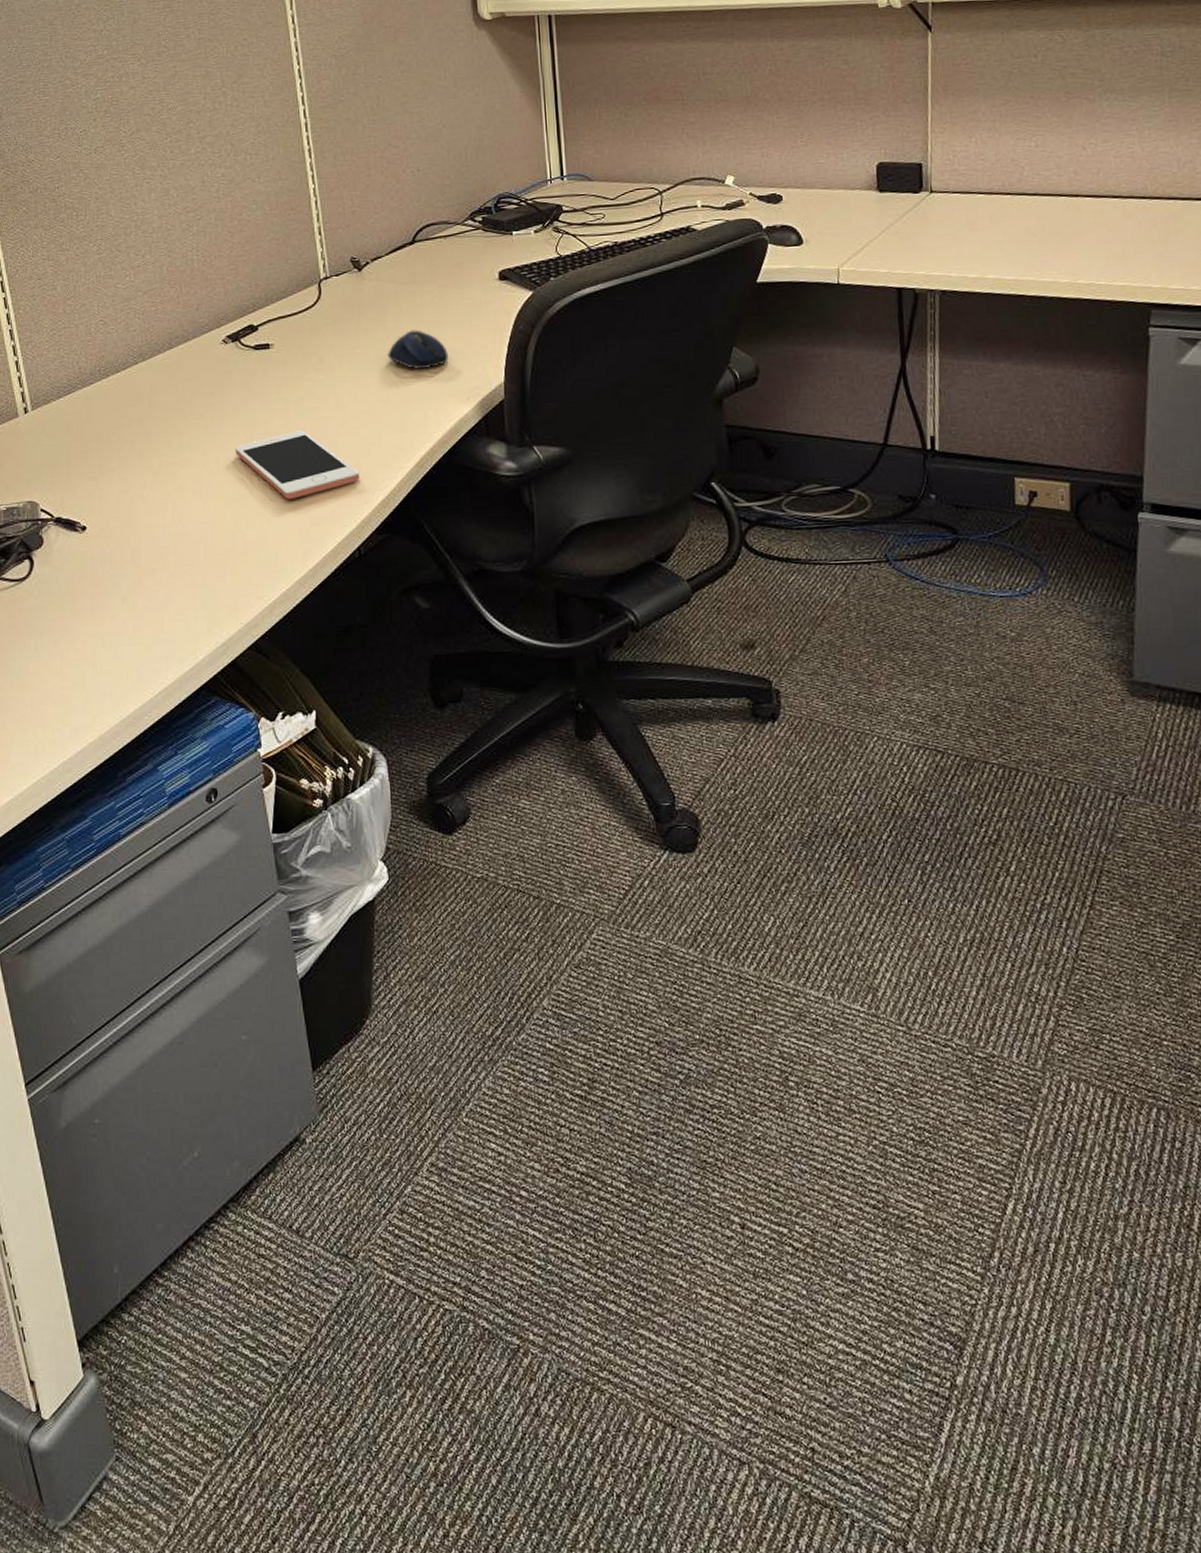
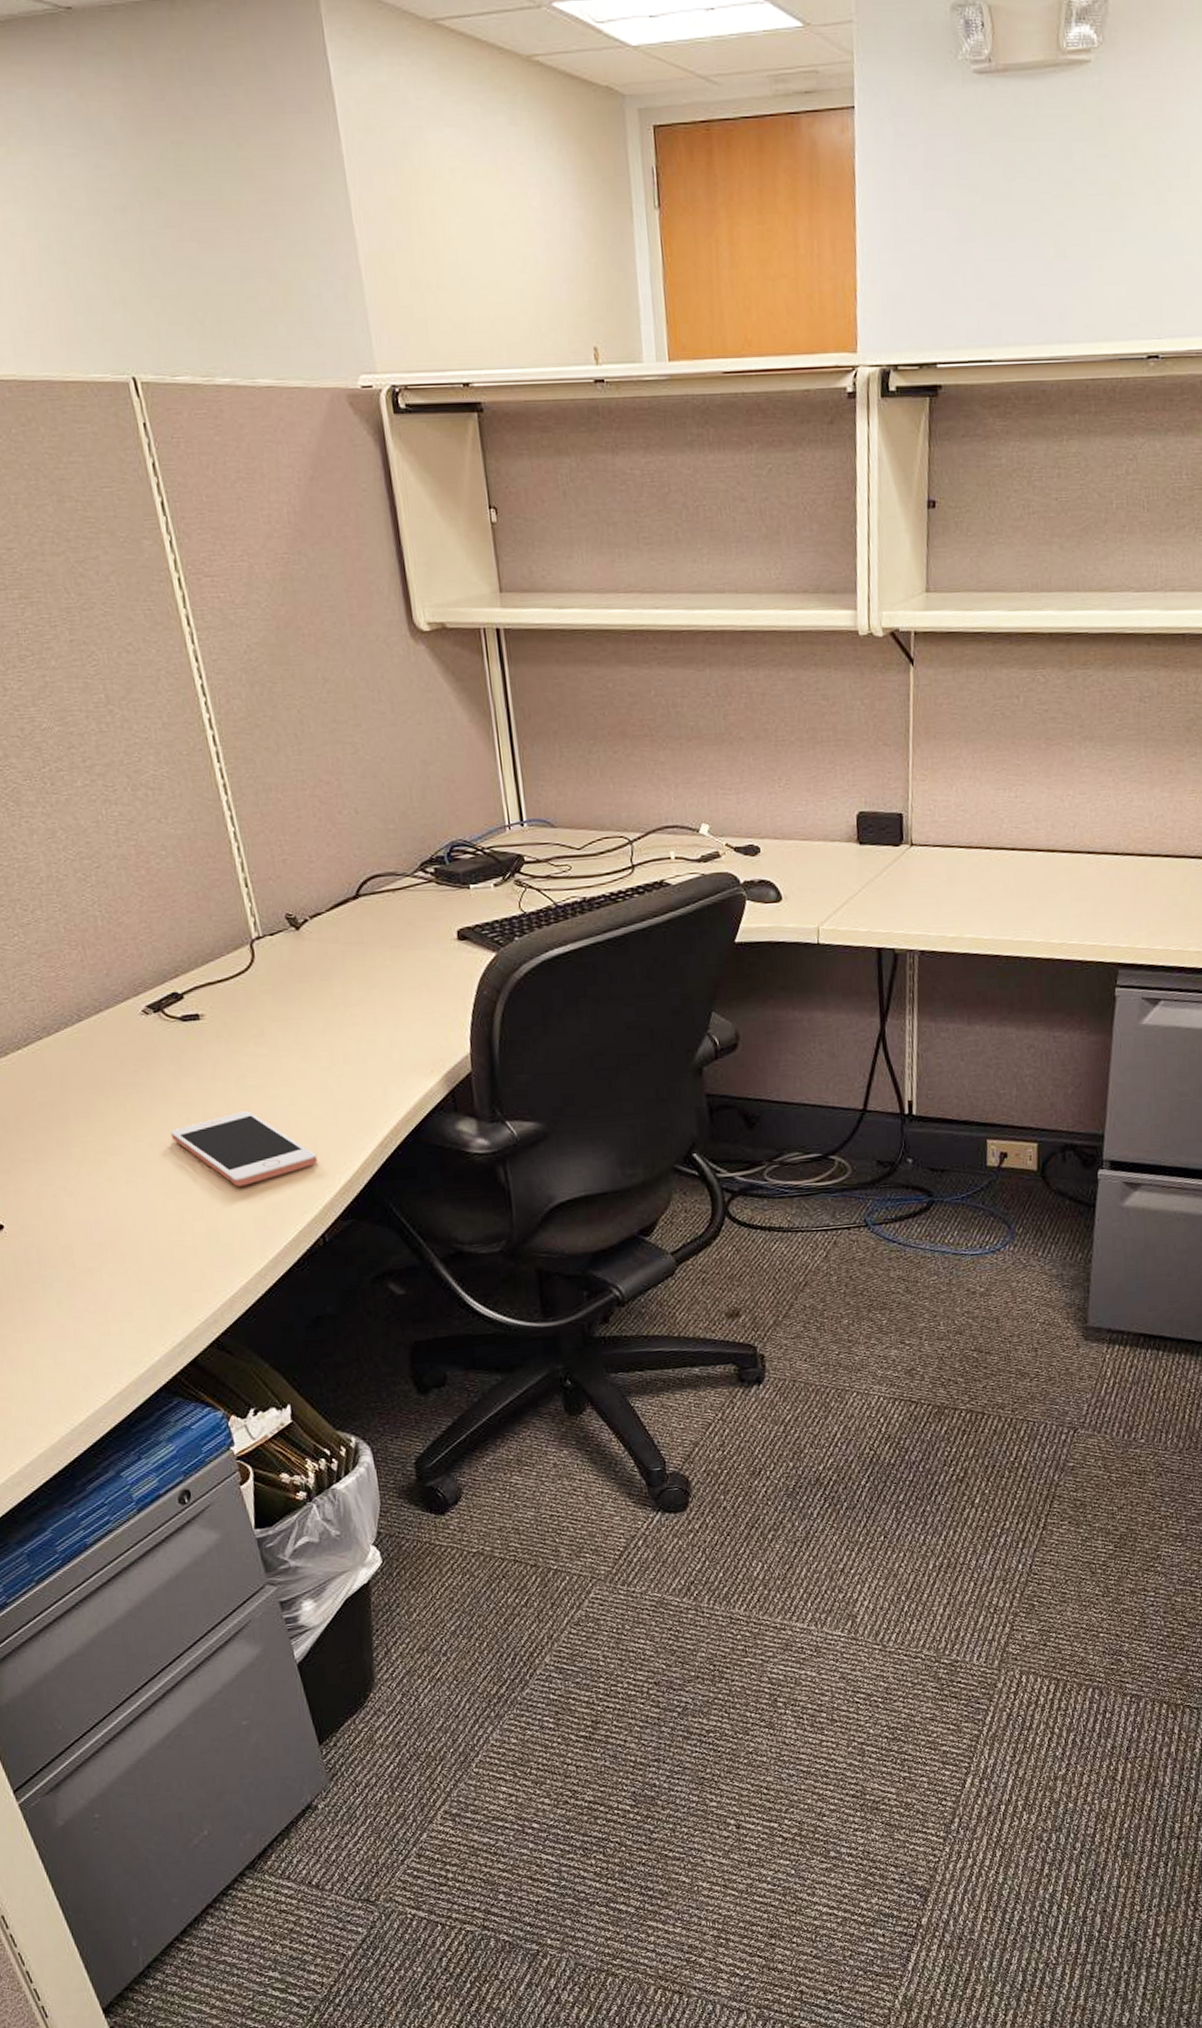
computer mouse: present [386,330,448,369] -> none [336,996,407,1040]

